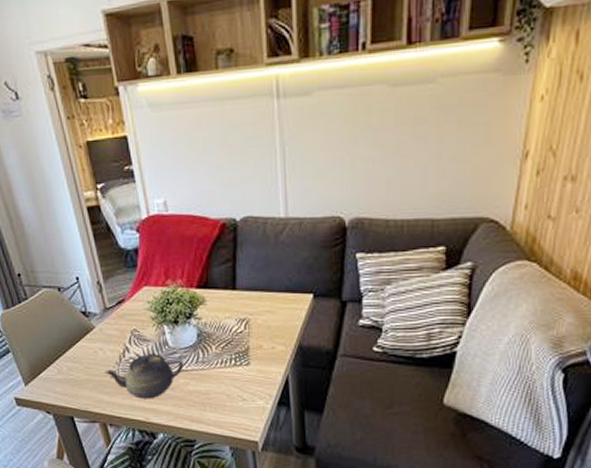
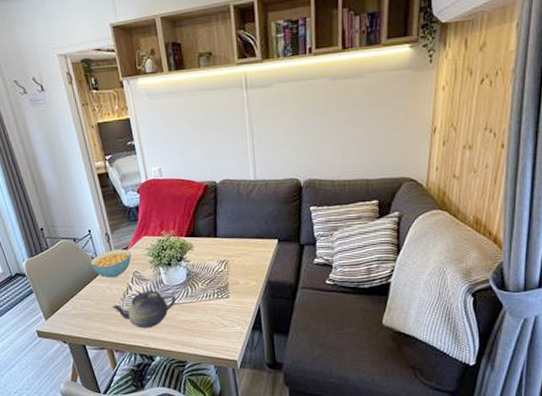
cereal bowl: none [79,302,129,337] -> present [91,249,132,278]

